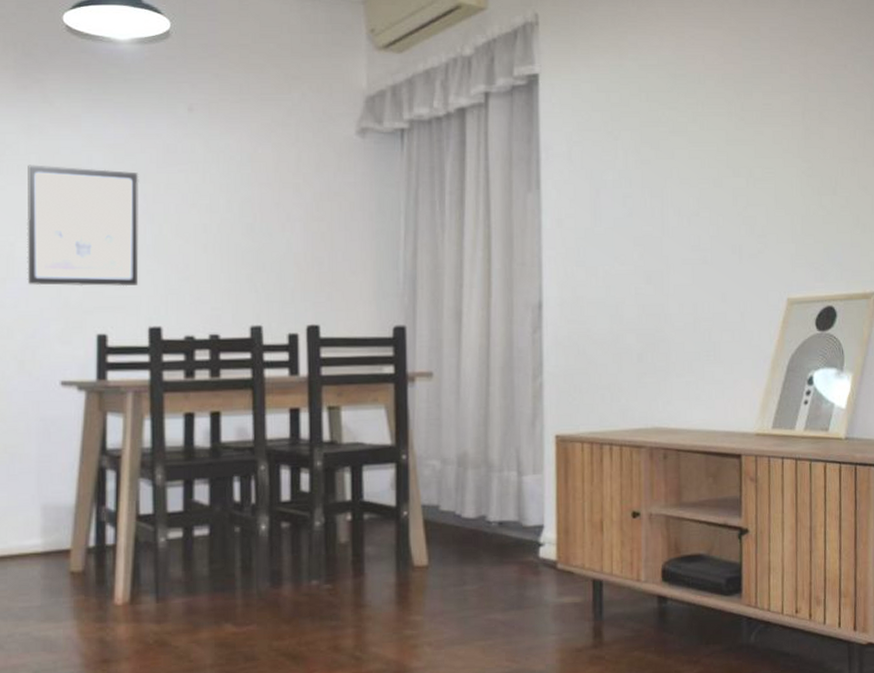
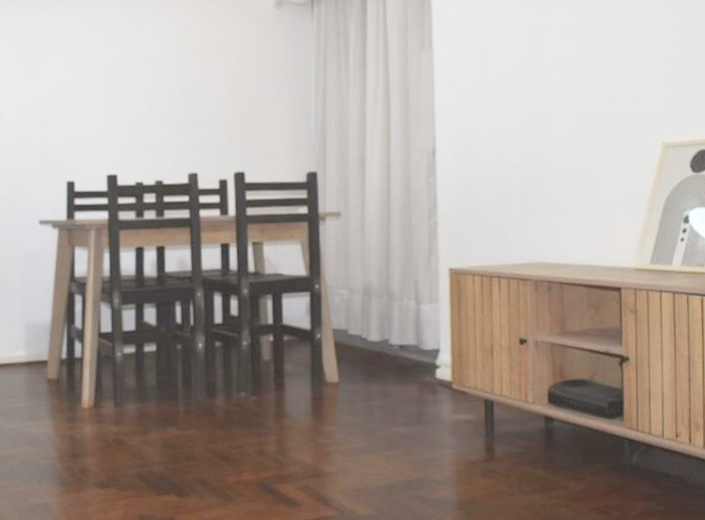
wall art: present [27,165,139,287] -> none [12,42,99,142]

